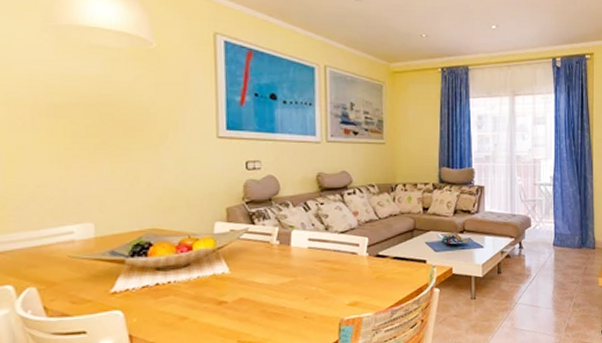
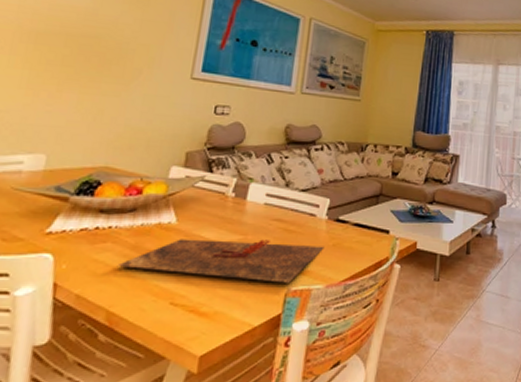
placemat: none [182,279,369,316] -> present [117,239,325,283]

